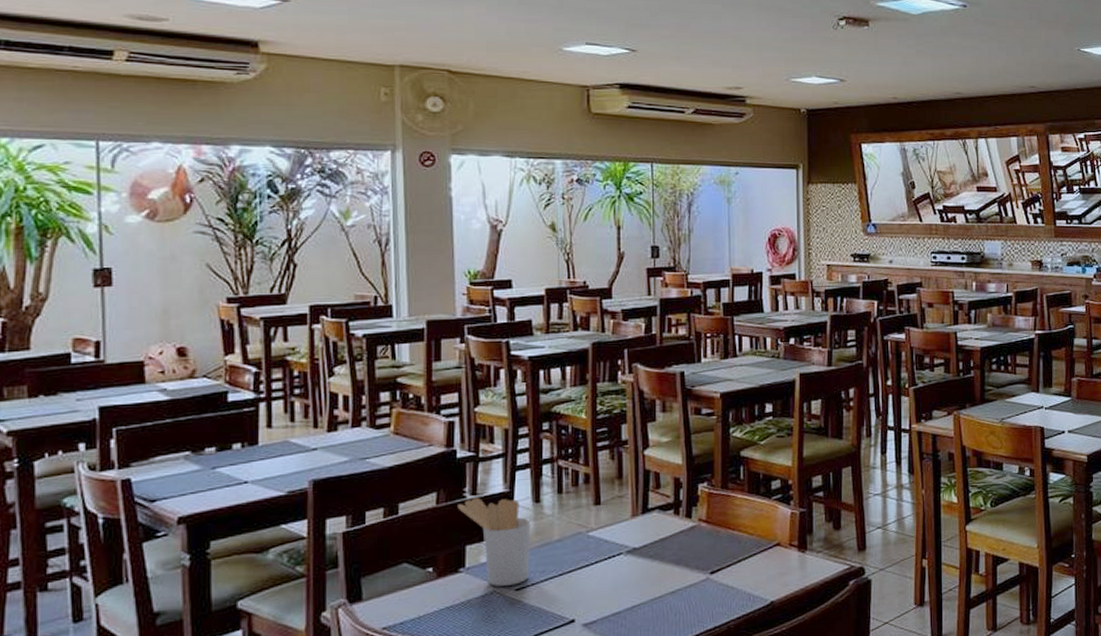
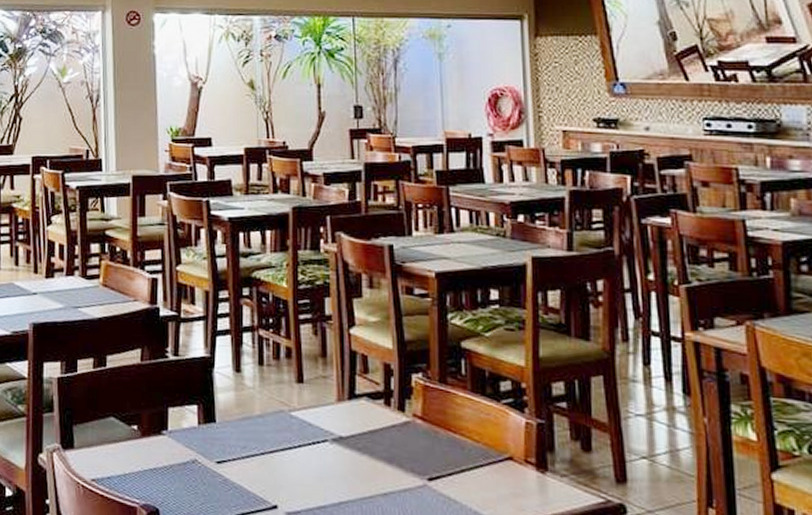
utensil holder: present [458,498,531,586] -> none [161,359,232,457]

